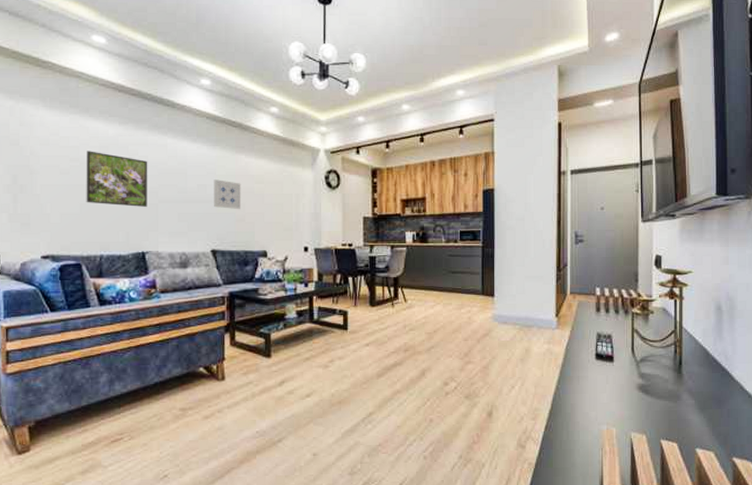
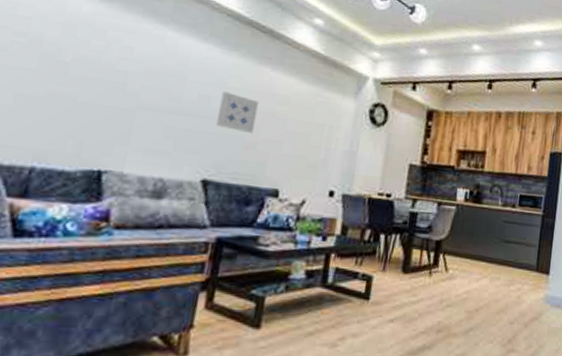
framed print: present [86,151,148,207] -> none [25,25,133,112]

